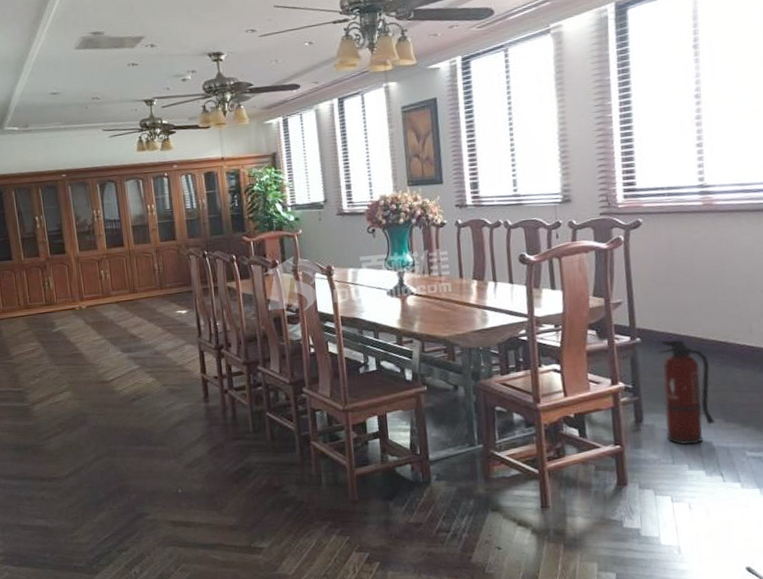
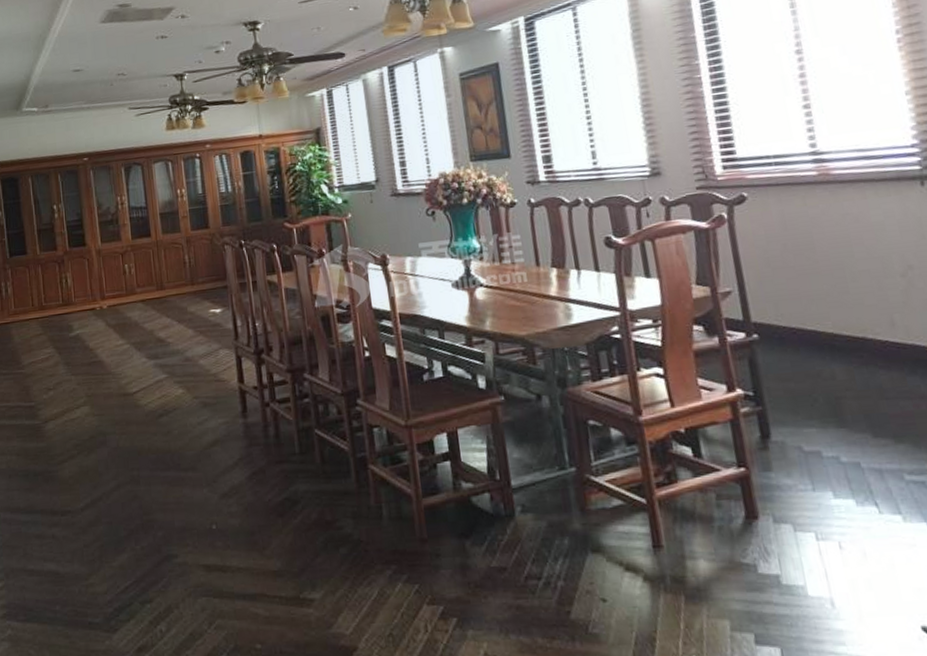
fire extinguisher: present [658,339,716,445] -> none [781,335,862,467]

